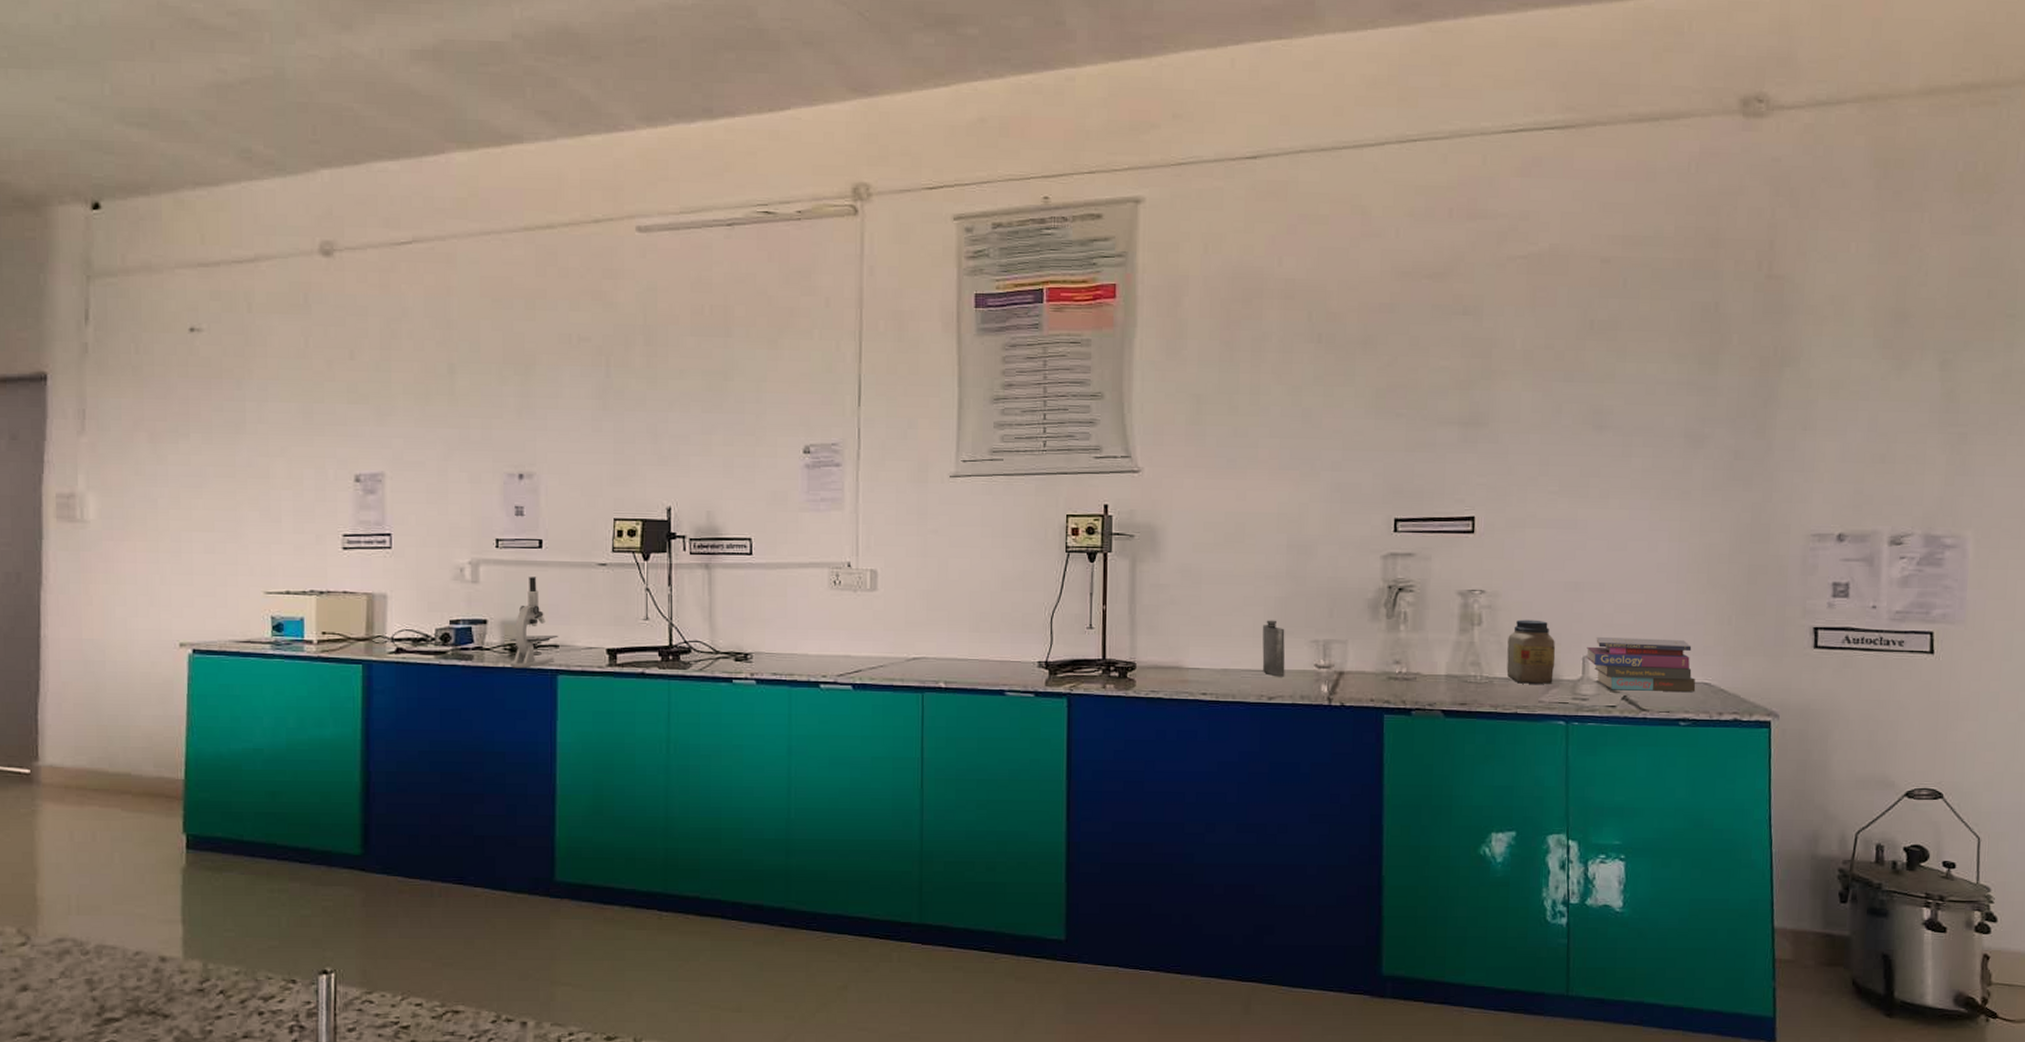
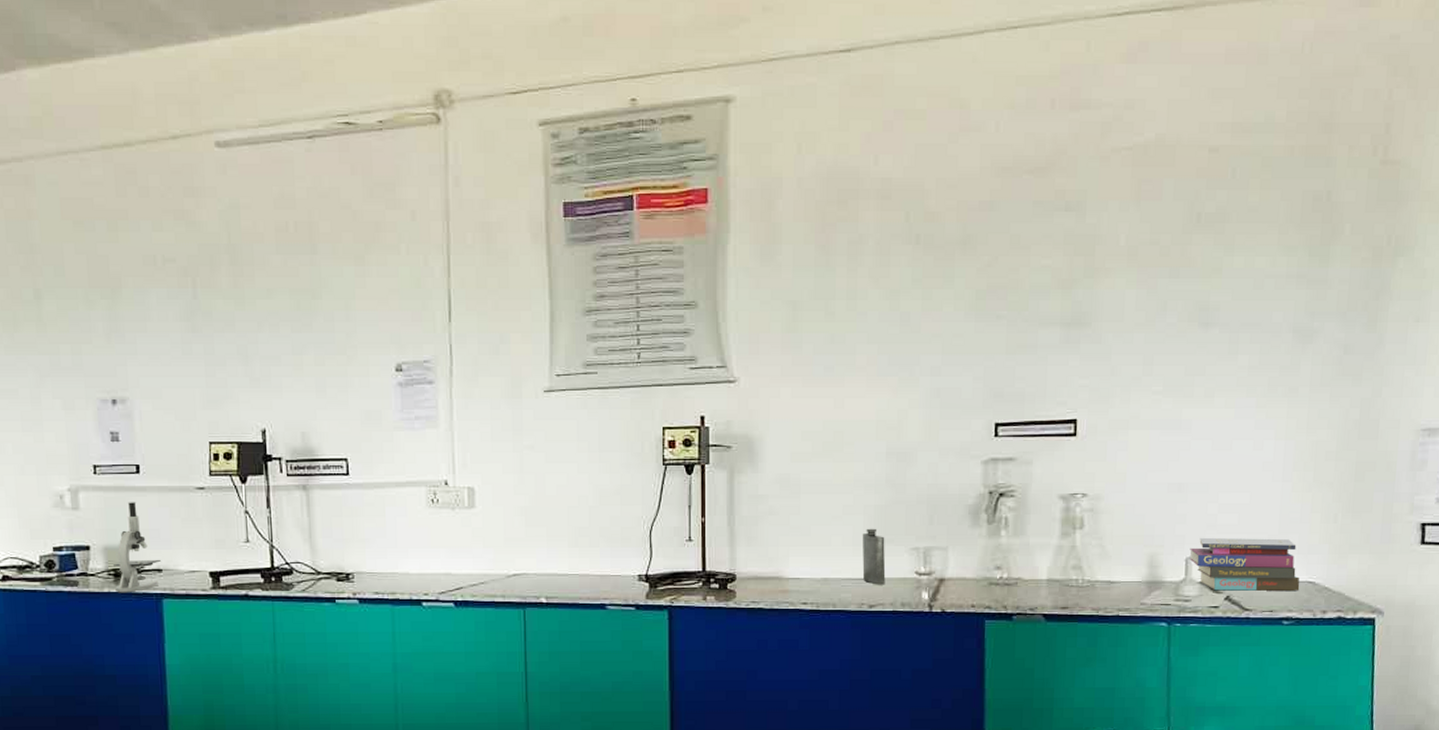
jar: present [1506,619,1556,684] -> none [1108,522,1159,586]

